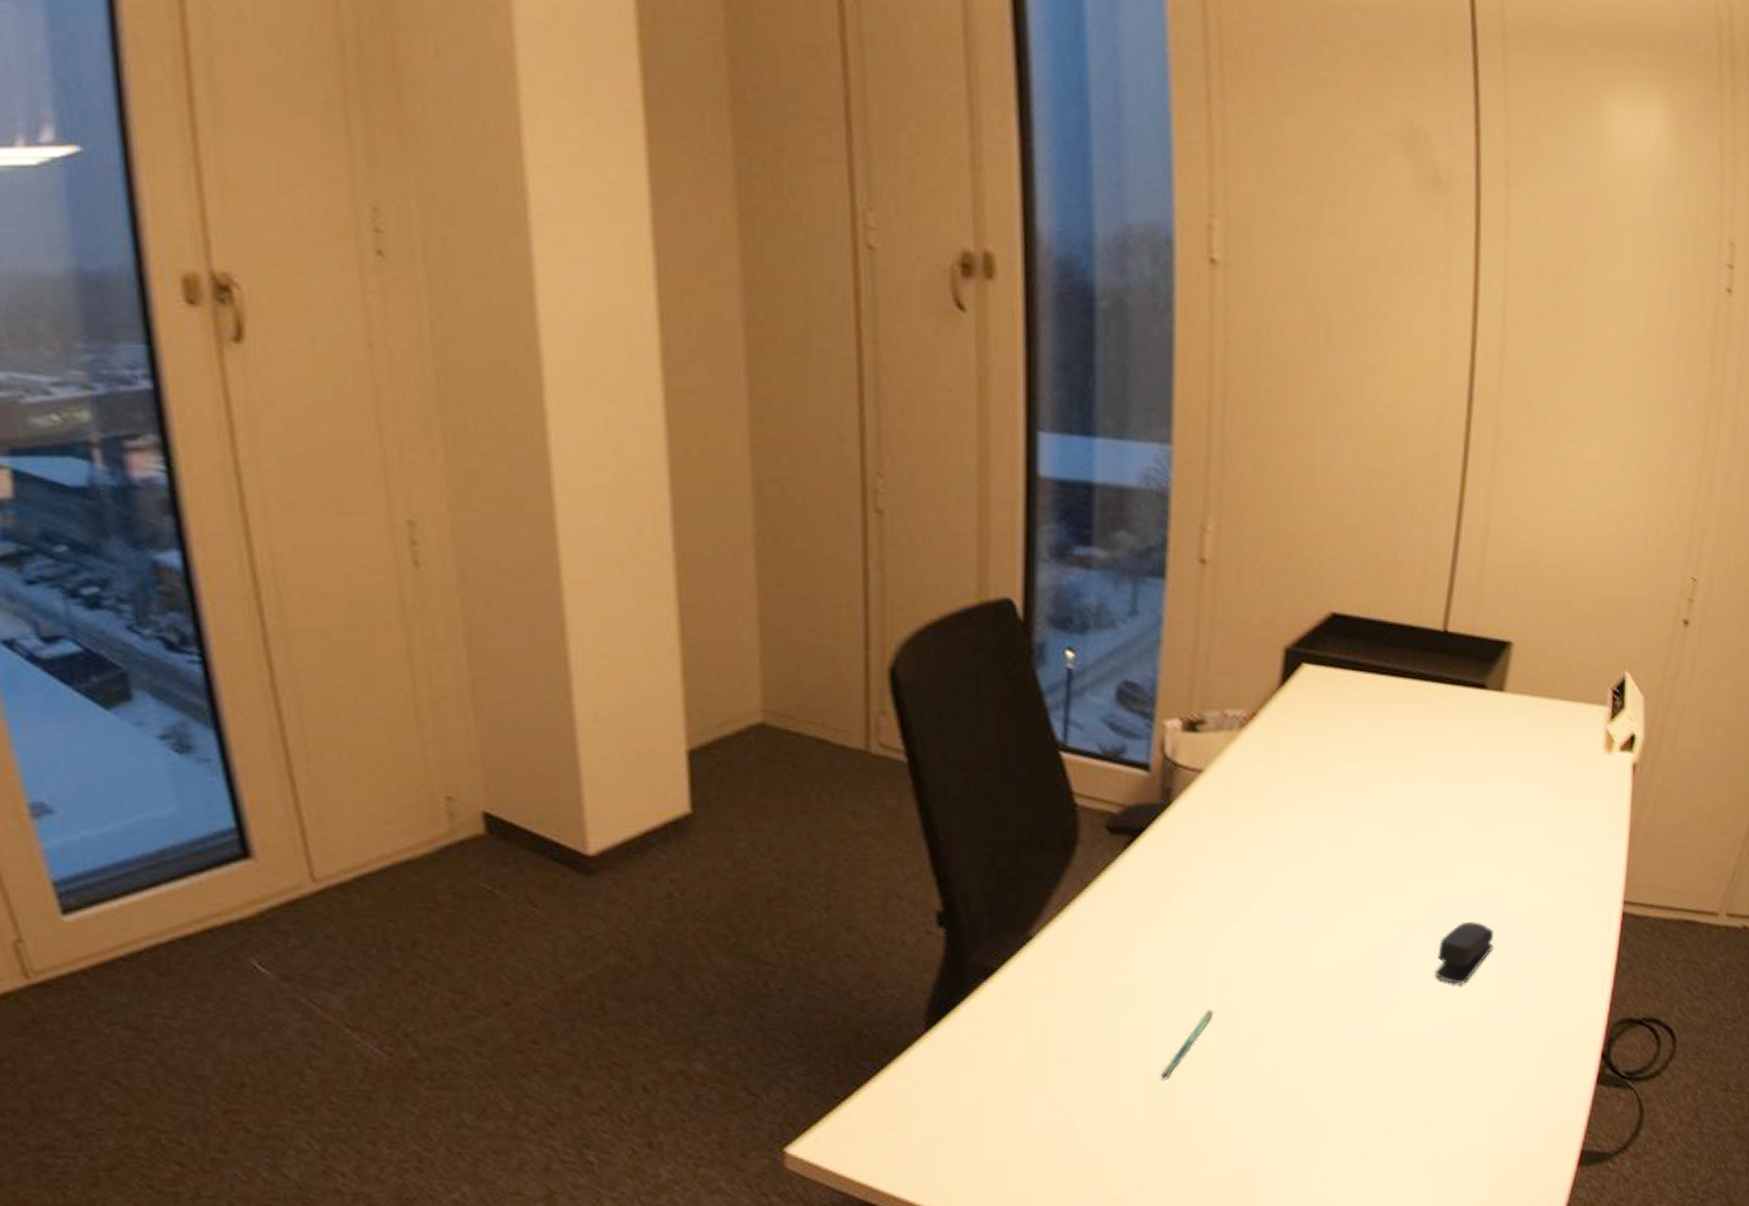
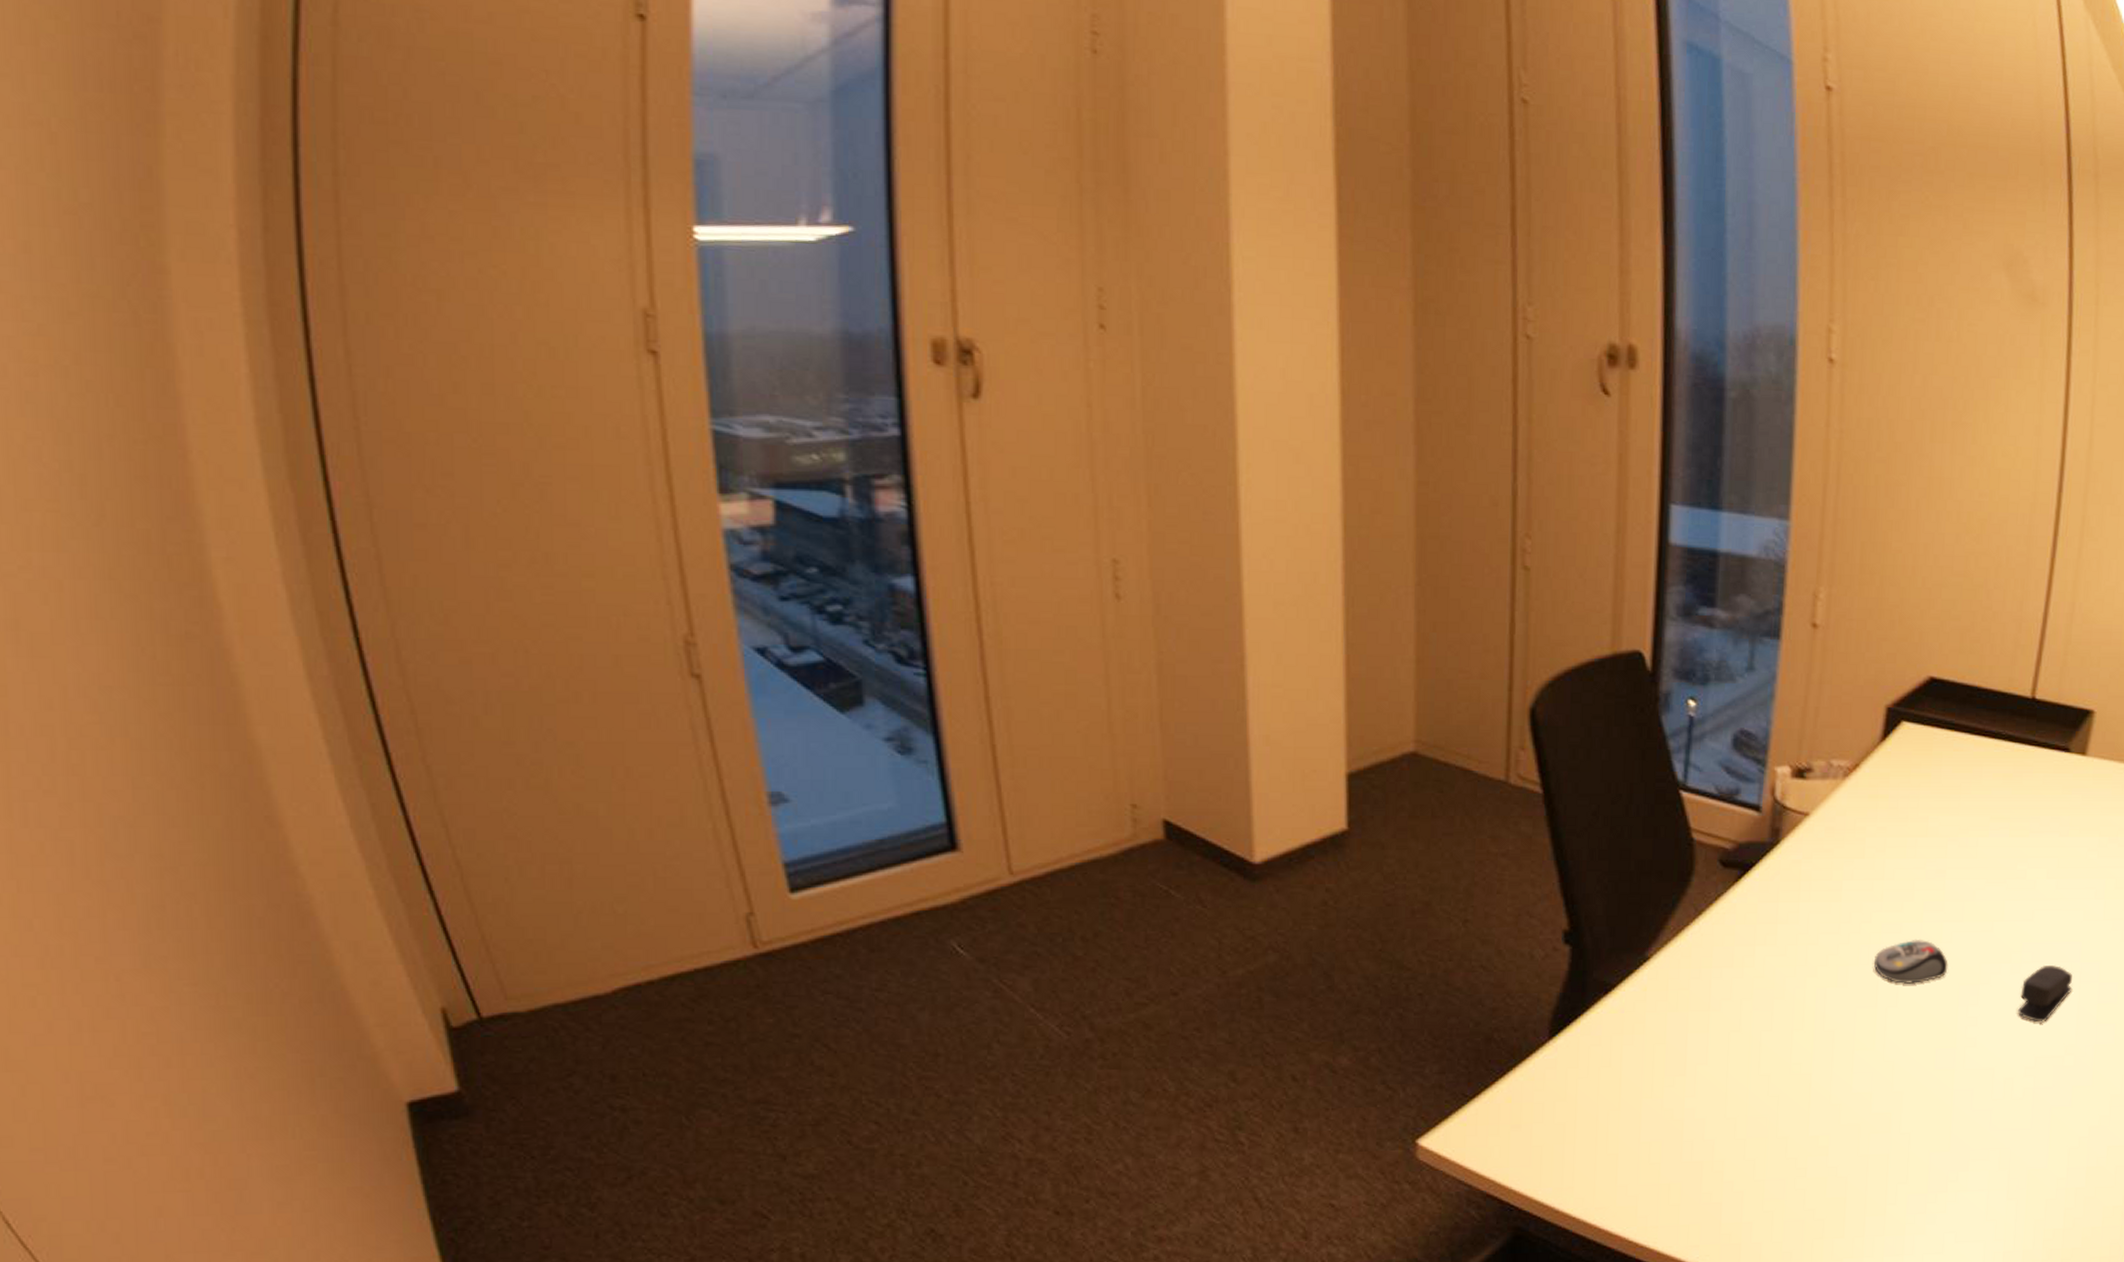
pen: present [1161,1009,1214,1080] -> none [1763,1033,1813,1097]
computer mouse: none [1279,900,1359,951] -> present [1874,939,1948,984]

